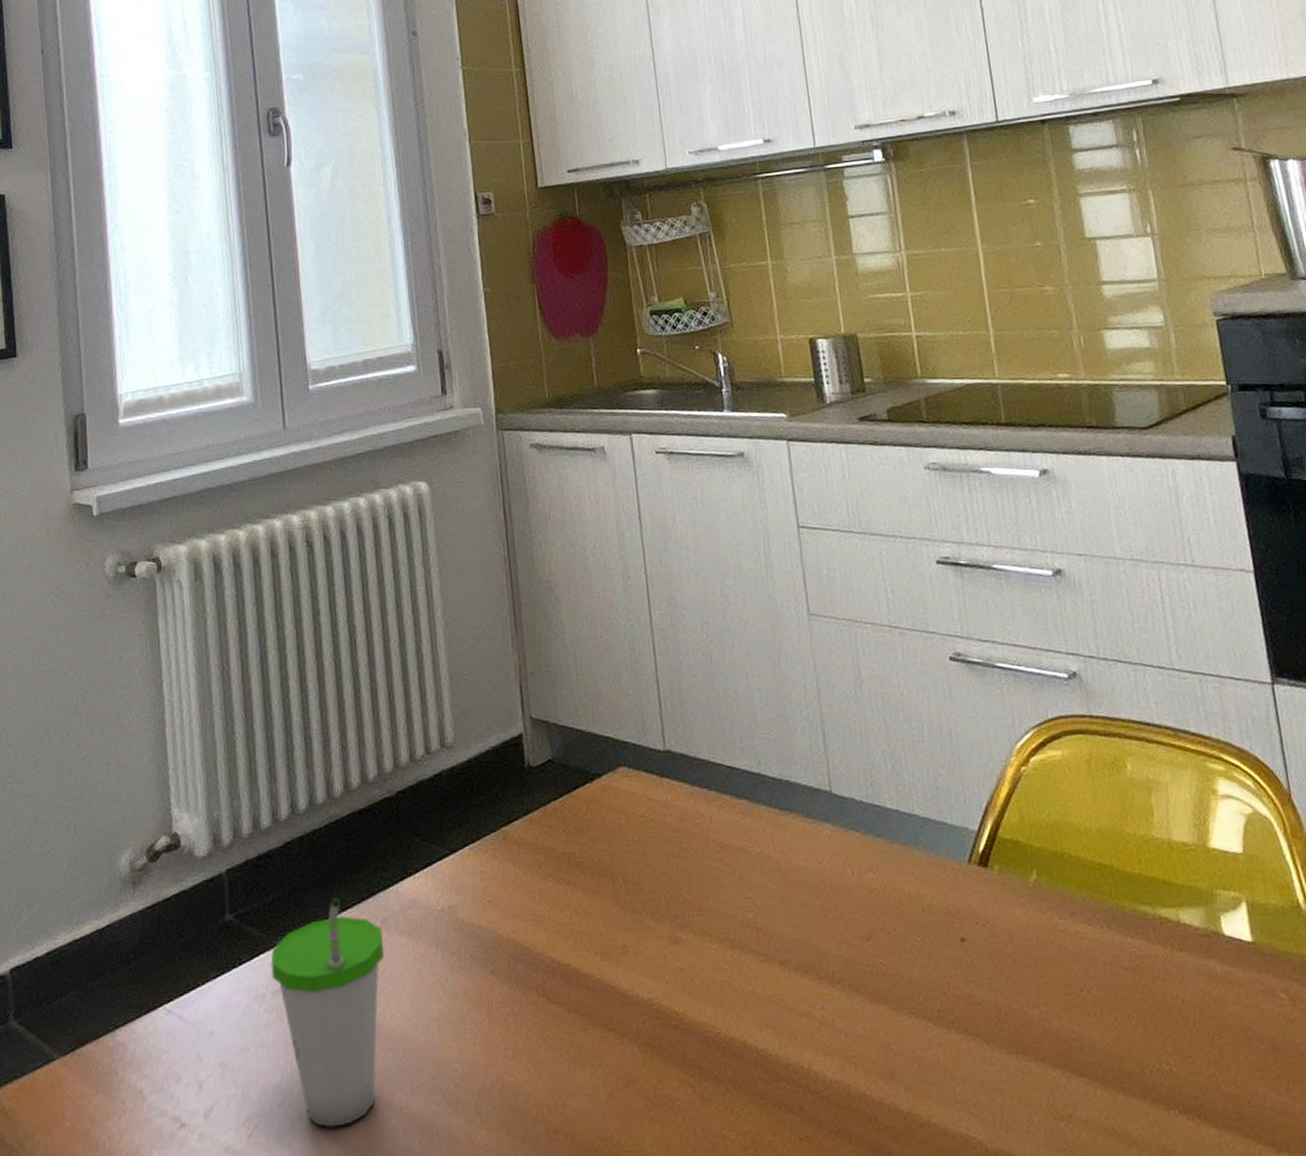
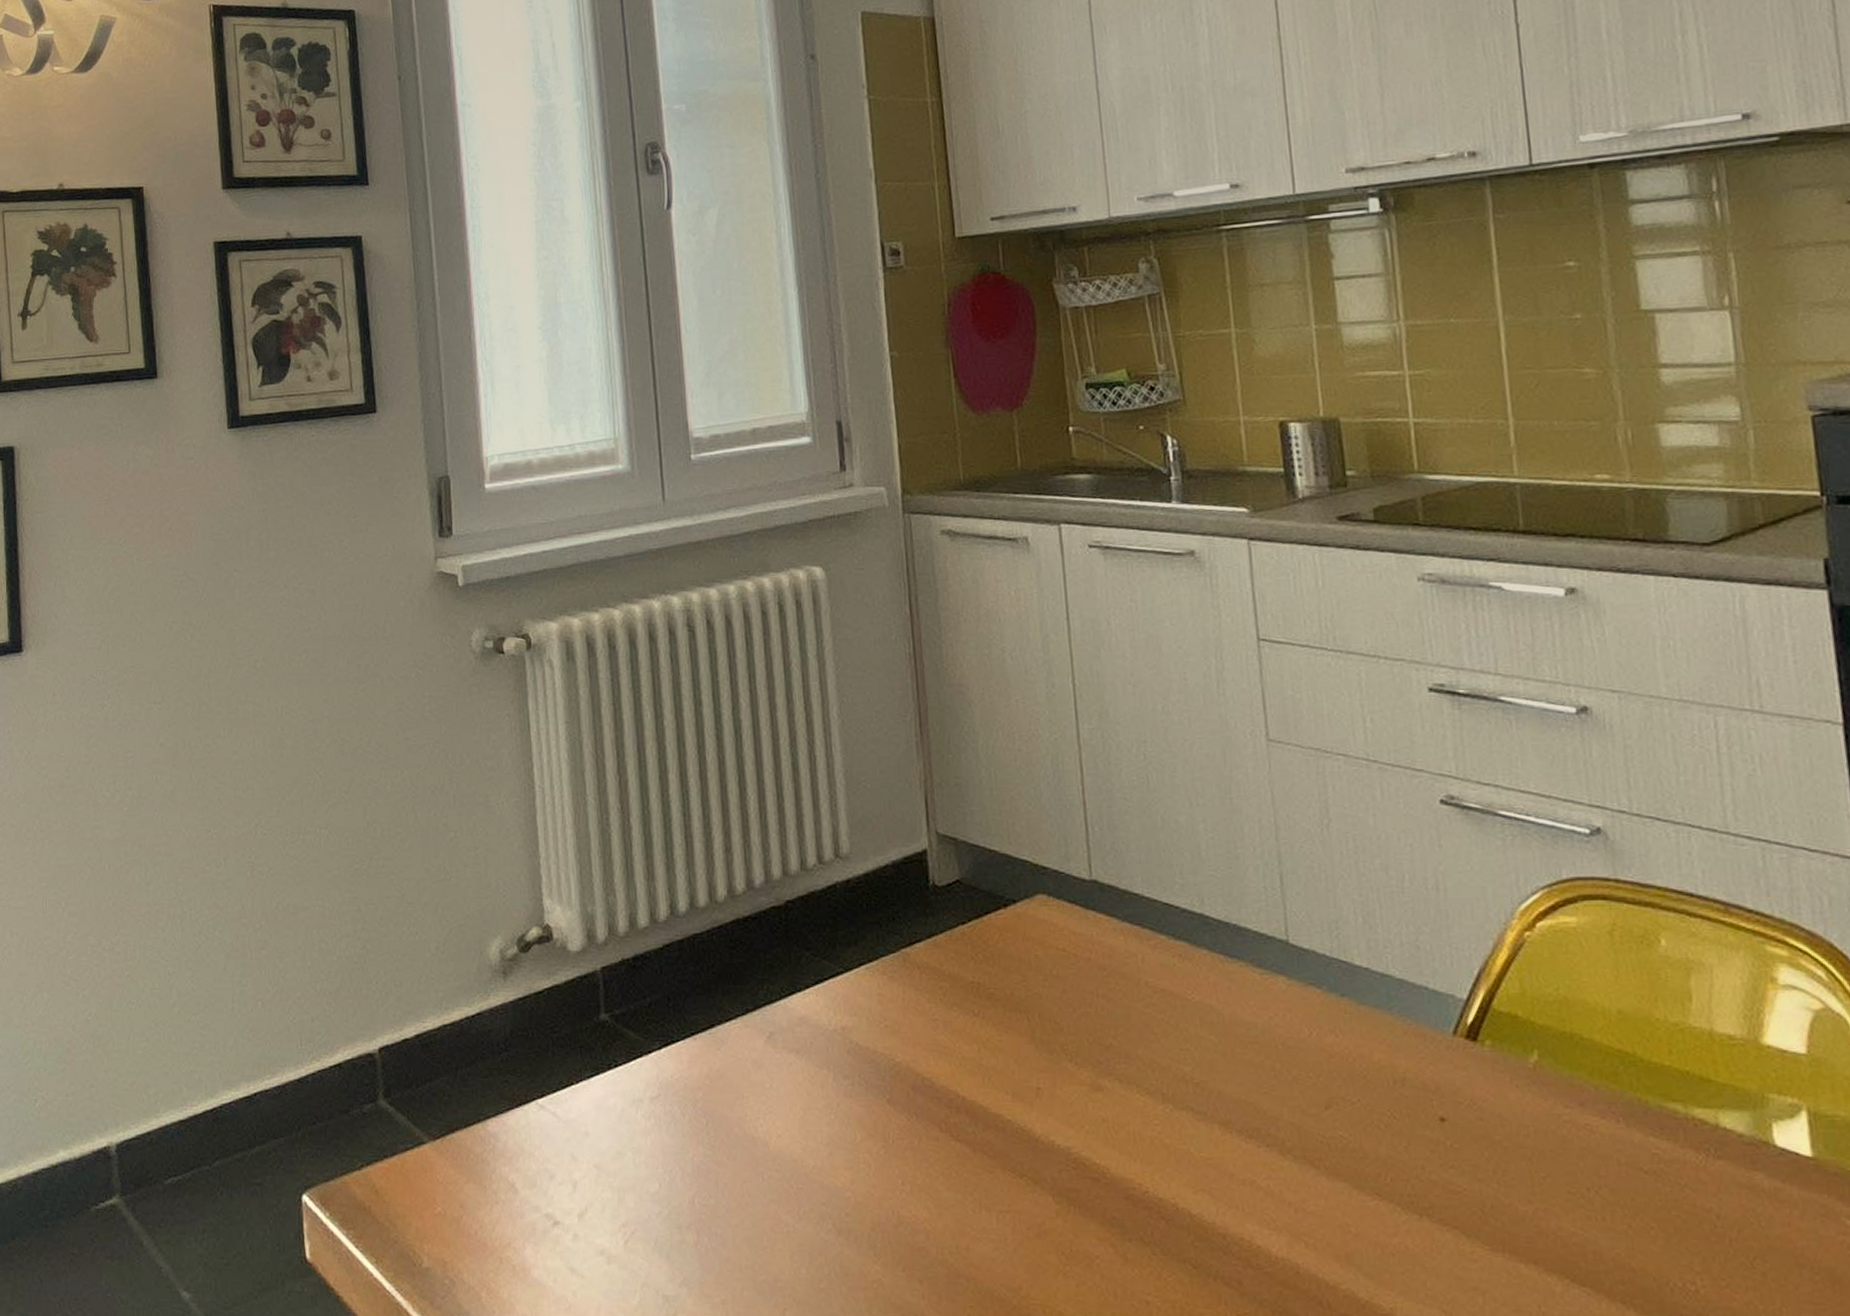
cup: present [271,897,385,1128] -> none [648,1007,771,1244]

